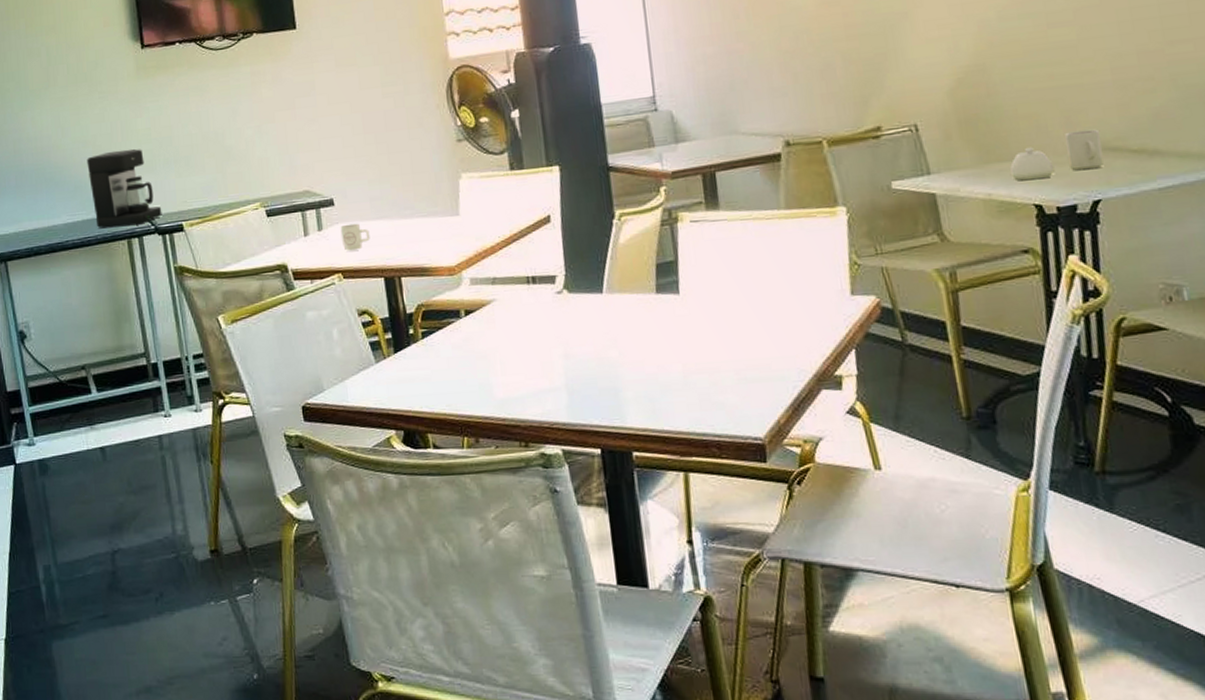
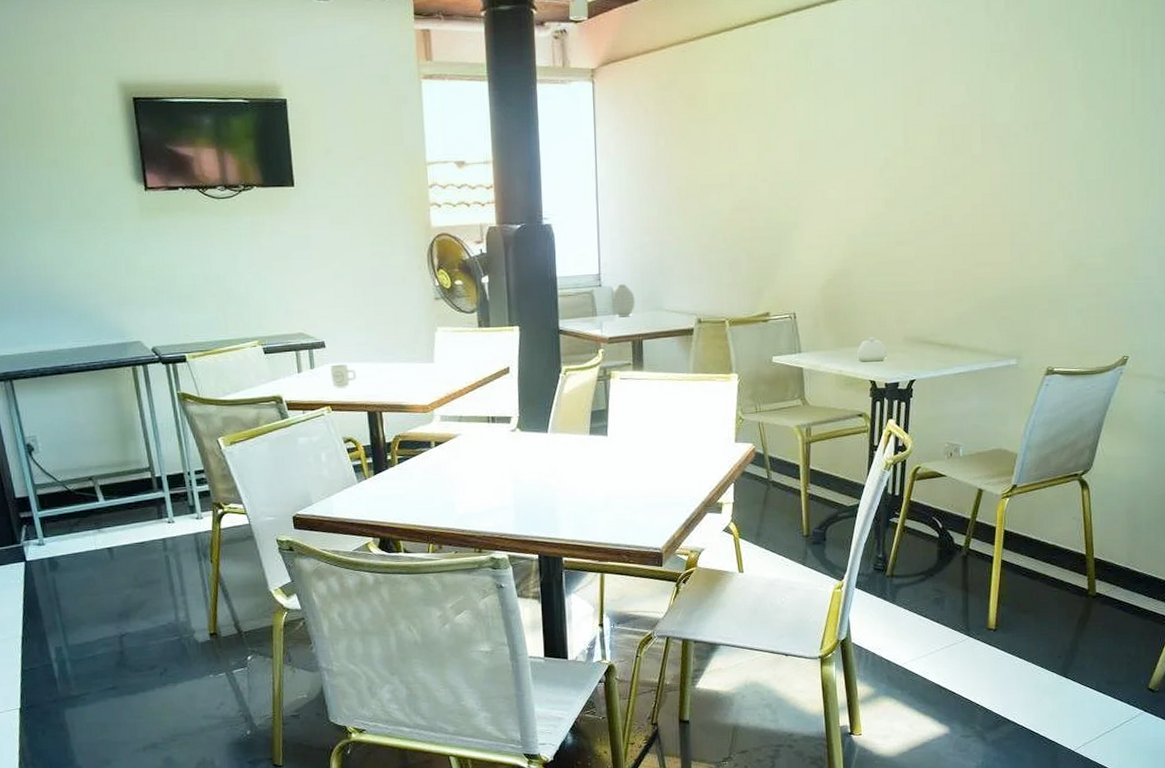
coffee maker: present [86,148,162,228] -> none [91,283,166,355]
vase: none [671,106,702,147] -> present [611,284,635,317]
cup: present [1065,129,1104,171] -> none [896,326,921,357]

